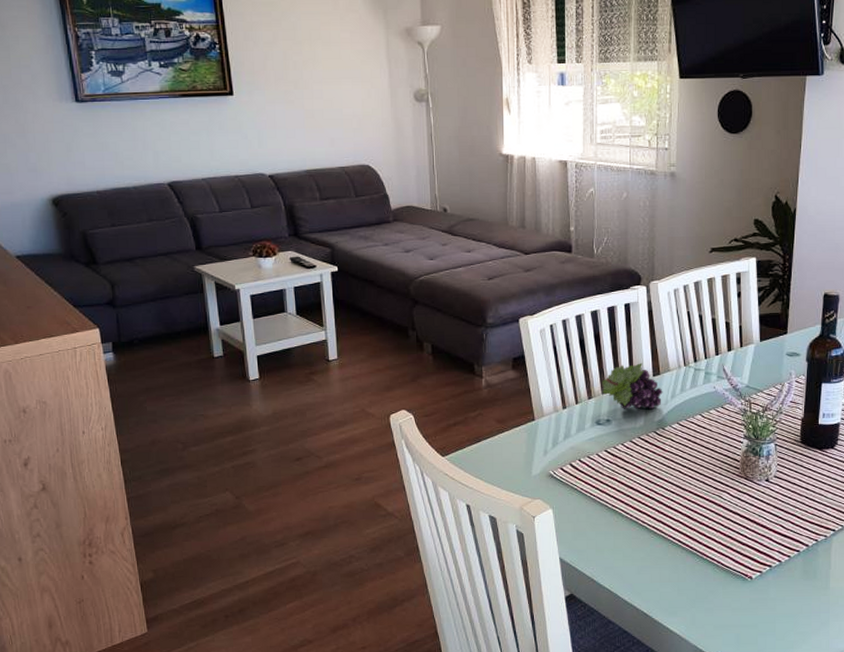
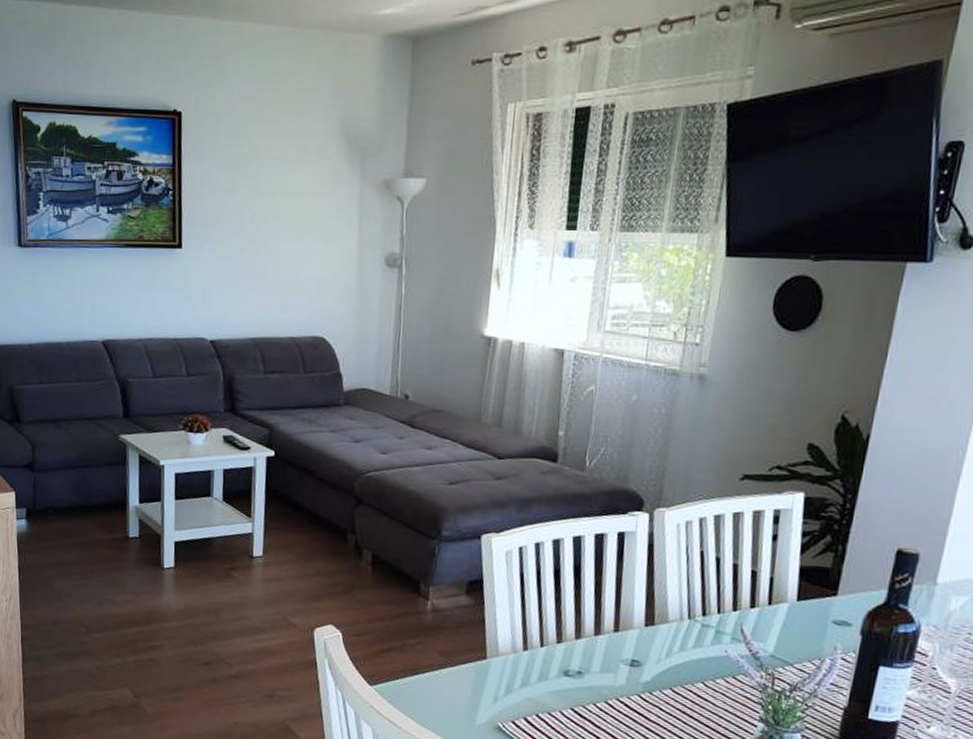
fruit: present [602,363,663,409] -> none [576,606,656,666]

